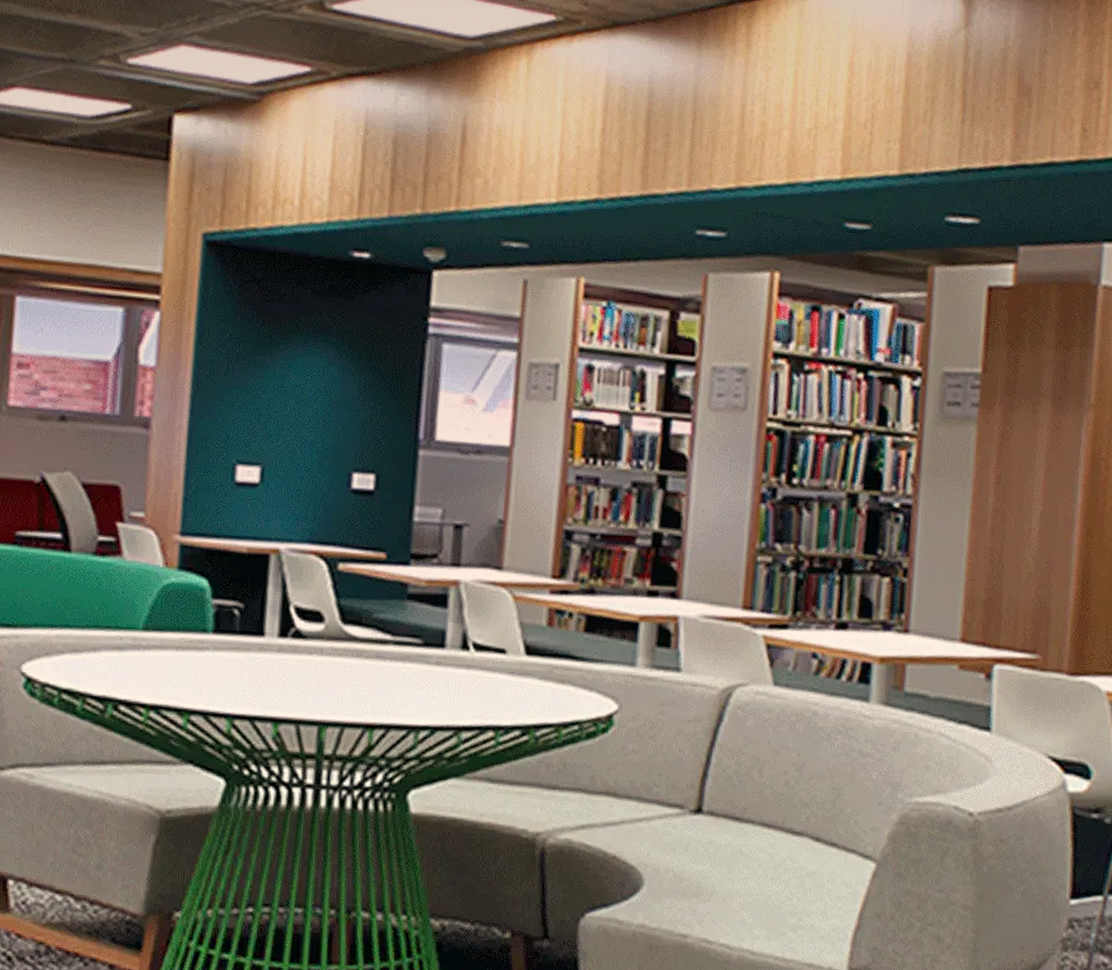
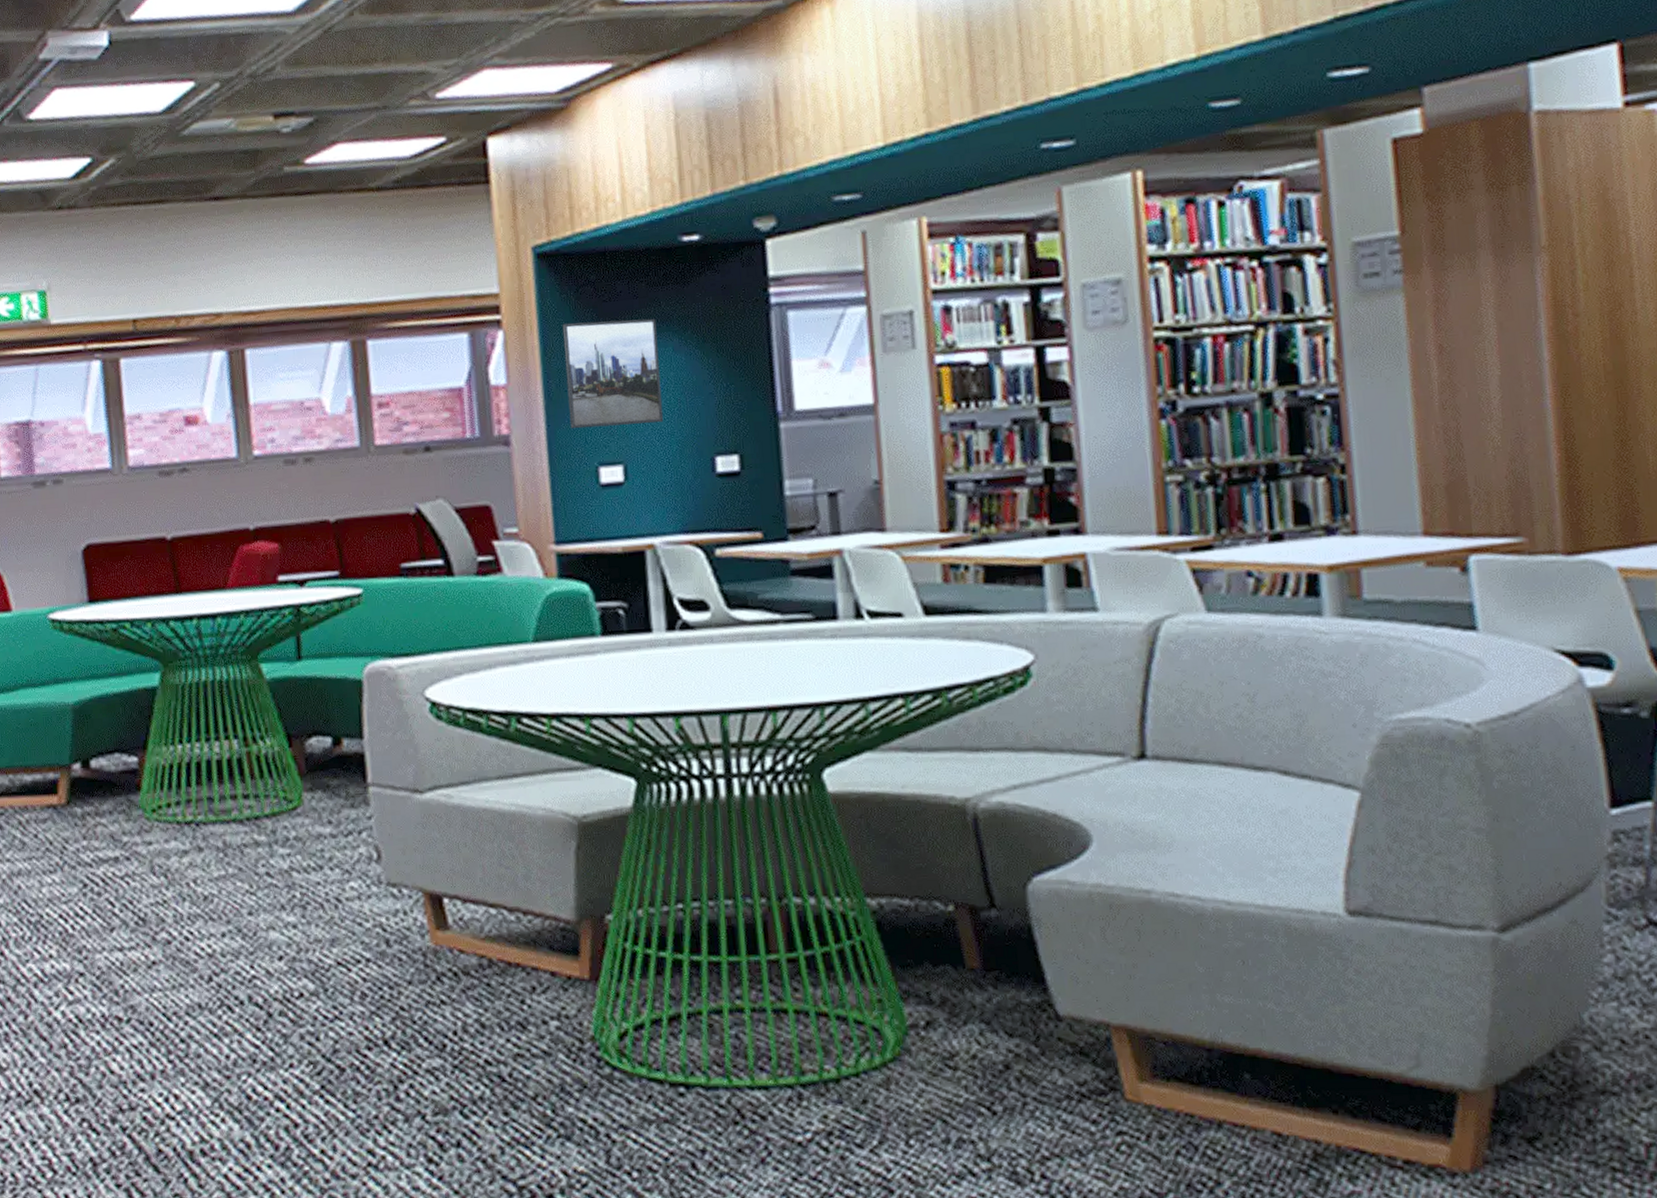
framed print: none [214,315,315,431] -> present [562,318,664,429]

